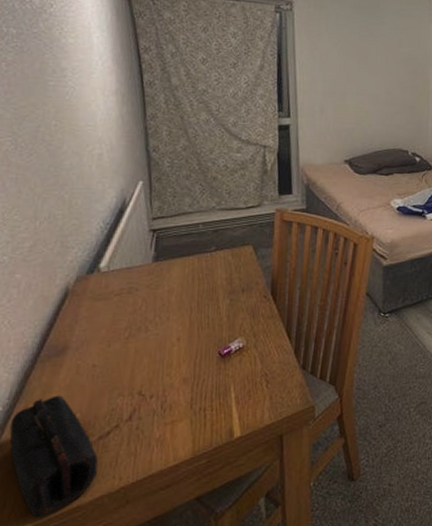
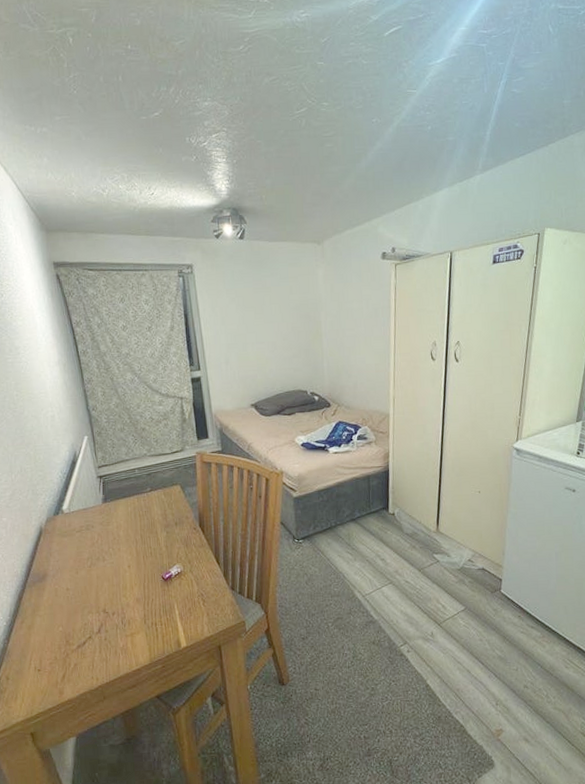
pencil case: present [9,395,98,517] -> none [13,613,80,707]

